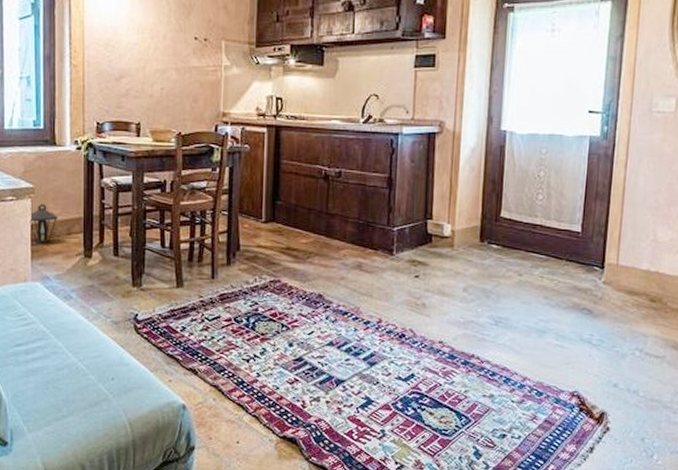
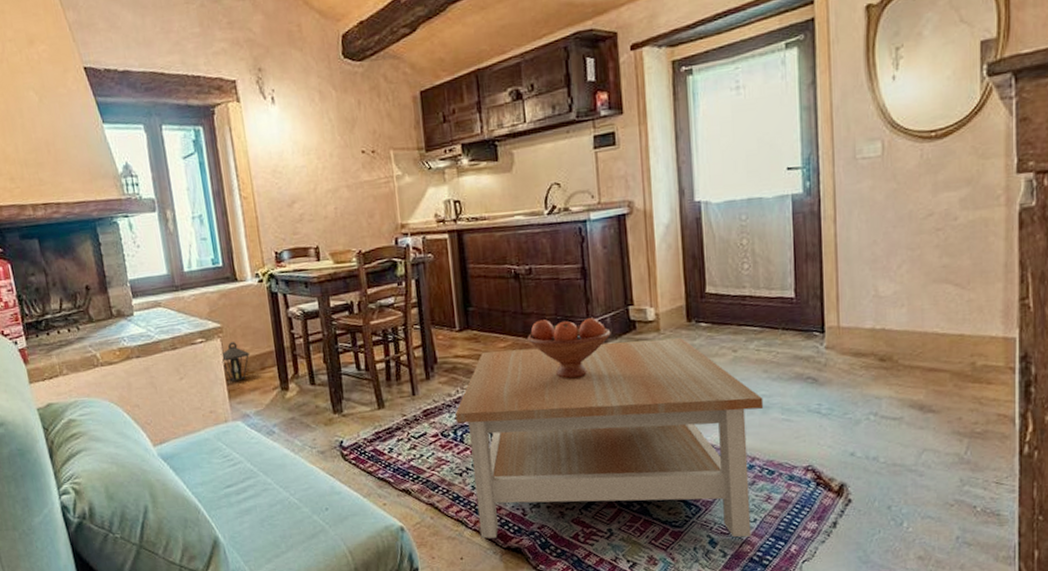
coffee table: none [250,245,541,453] -> present [455,337,764,539]
fruit bowl: none [328,222,408,282] -> present [527,318,611,379]

